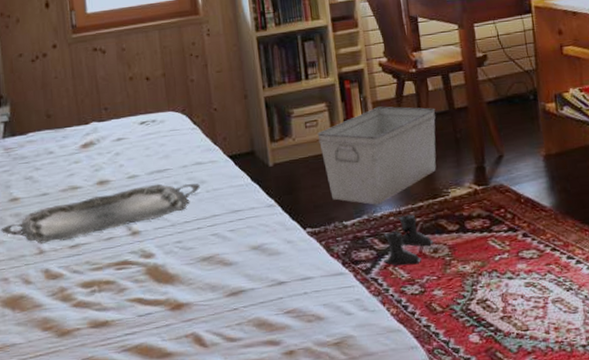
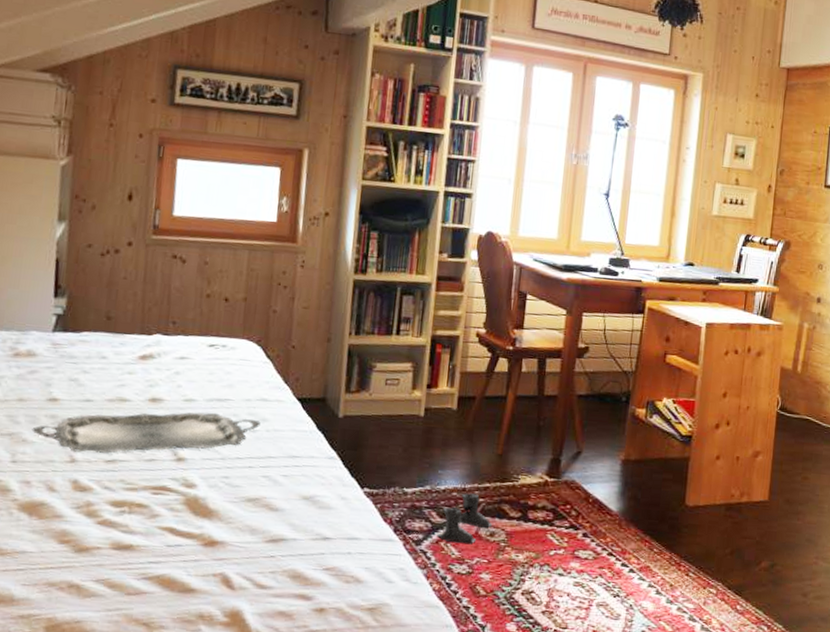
storage bin: present [317,106,437,205] -> none [395,378,524,478]

